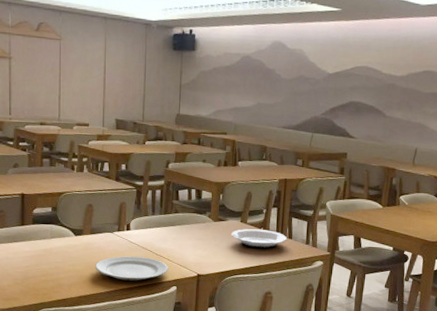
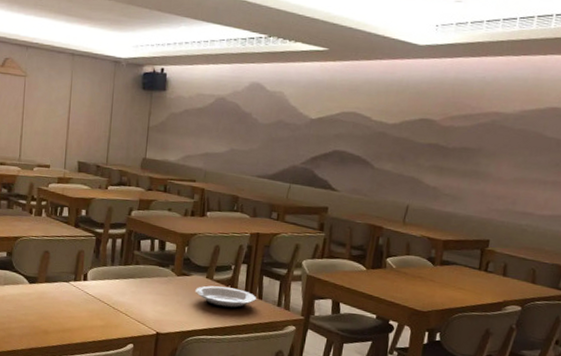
plate: present [95,256,168,281] -> none [48,308,126,336]

